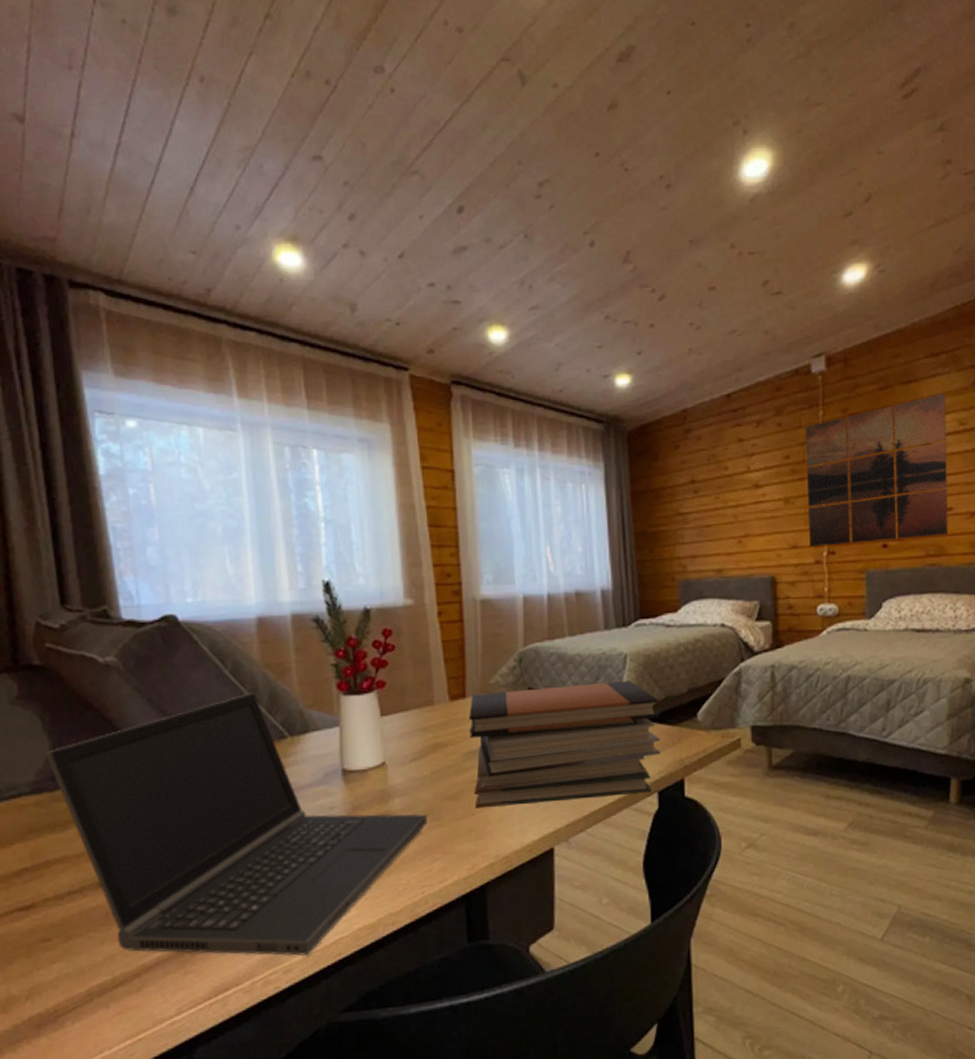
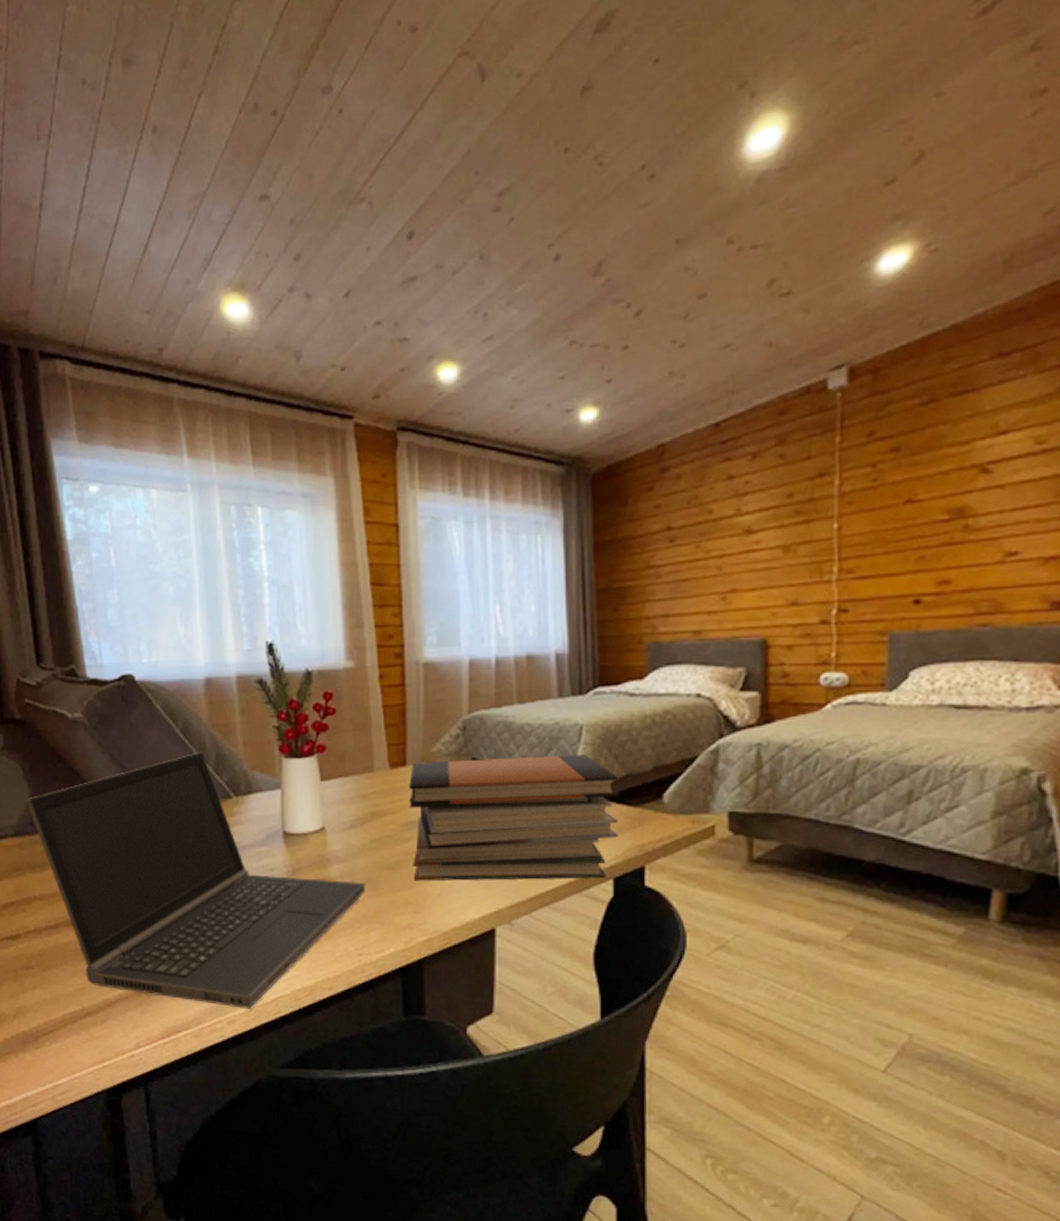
wall art: present [805,393,949,548] -> none [814,404,1017,605]

